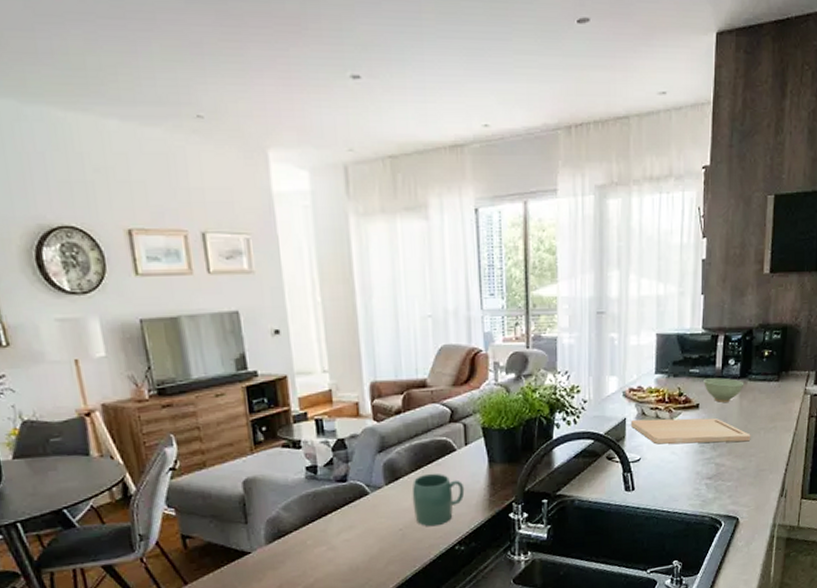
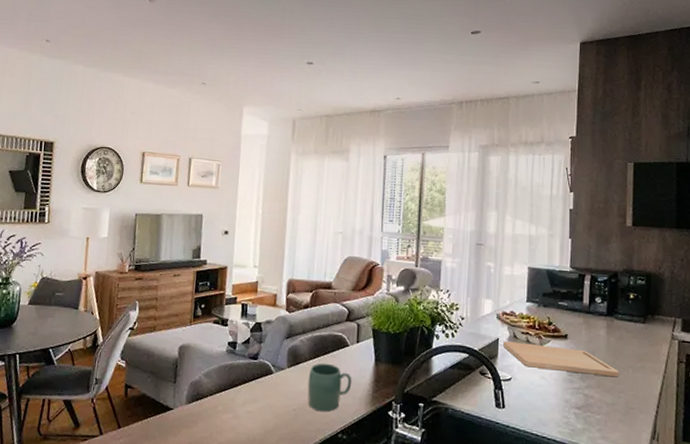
bowl: present [704,378,744,402] -> none [572,312,611,336]

